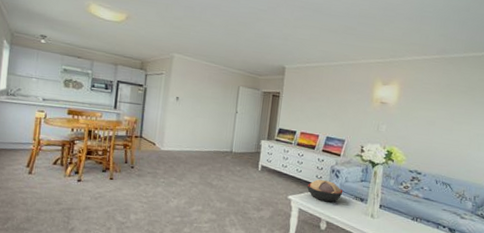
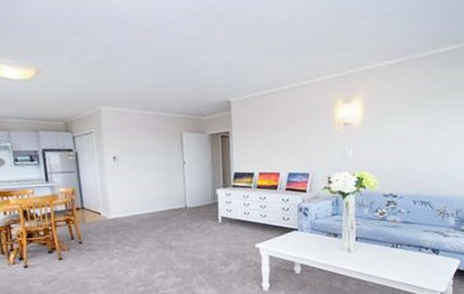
decorative bowl: present [306,179,343,203] -> none [274,221,314,244]

